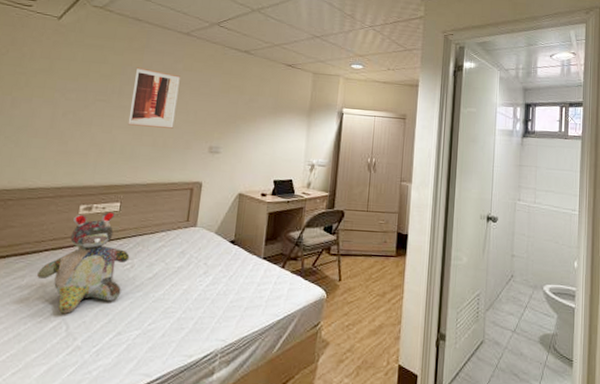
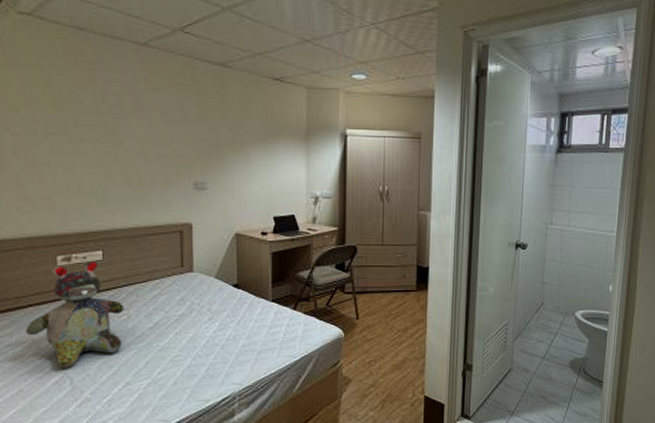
wall art: present [127,67,180,129] -> none [90,90,148,164]

